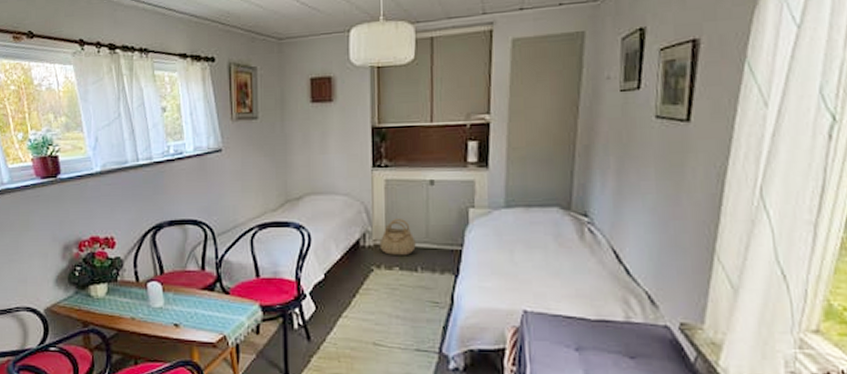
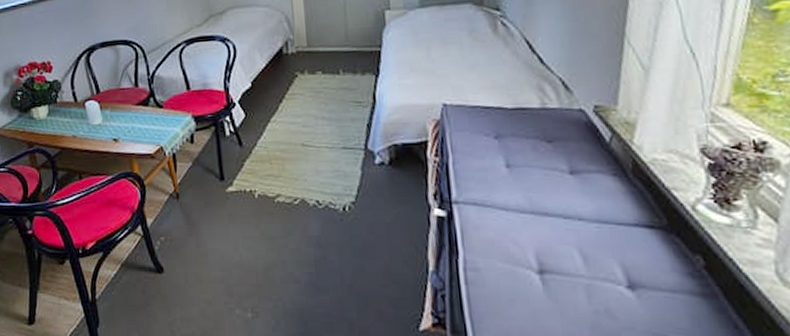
basket: present [379,219,416,255] -> none [301,25,337,60]

